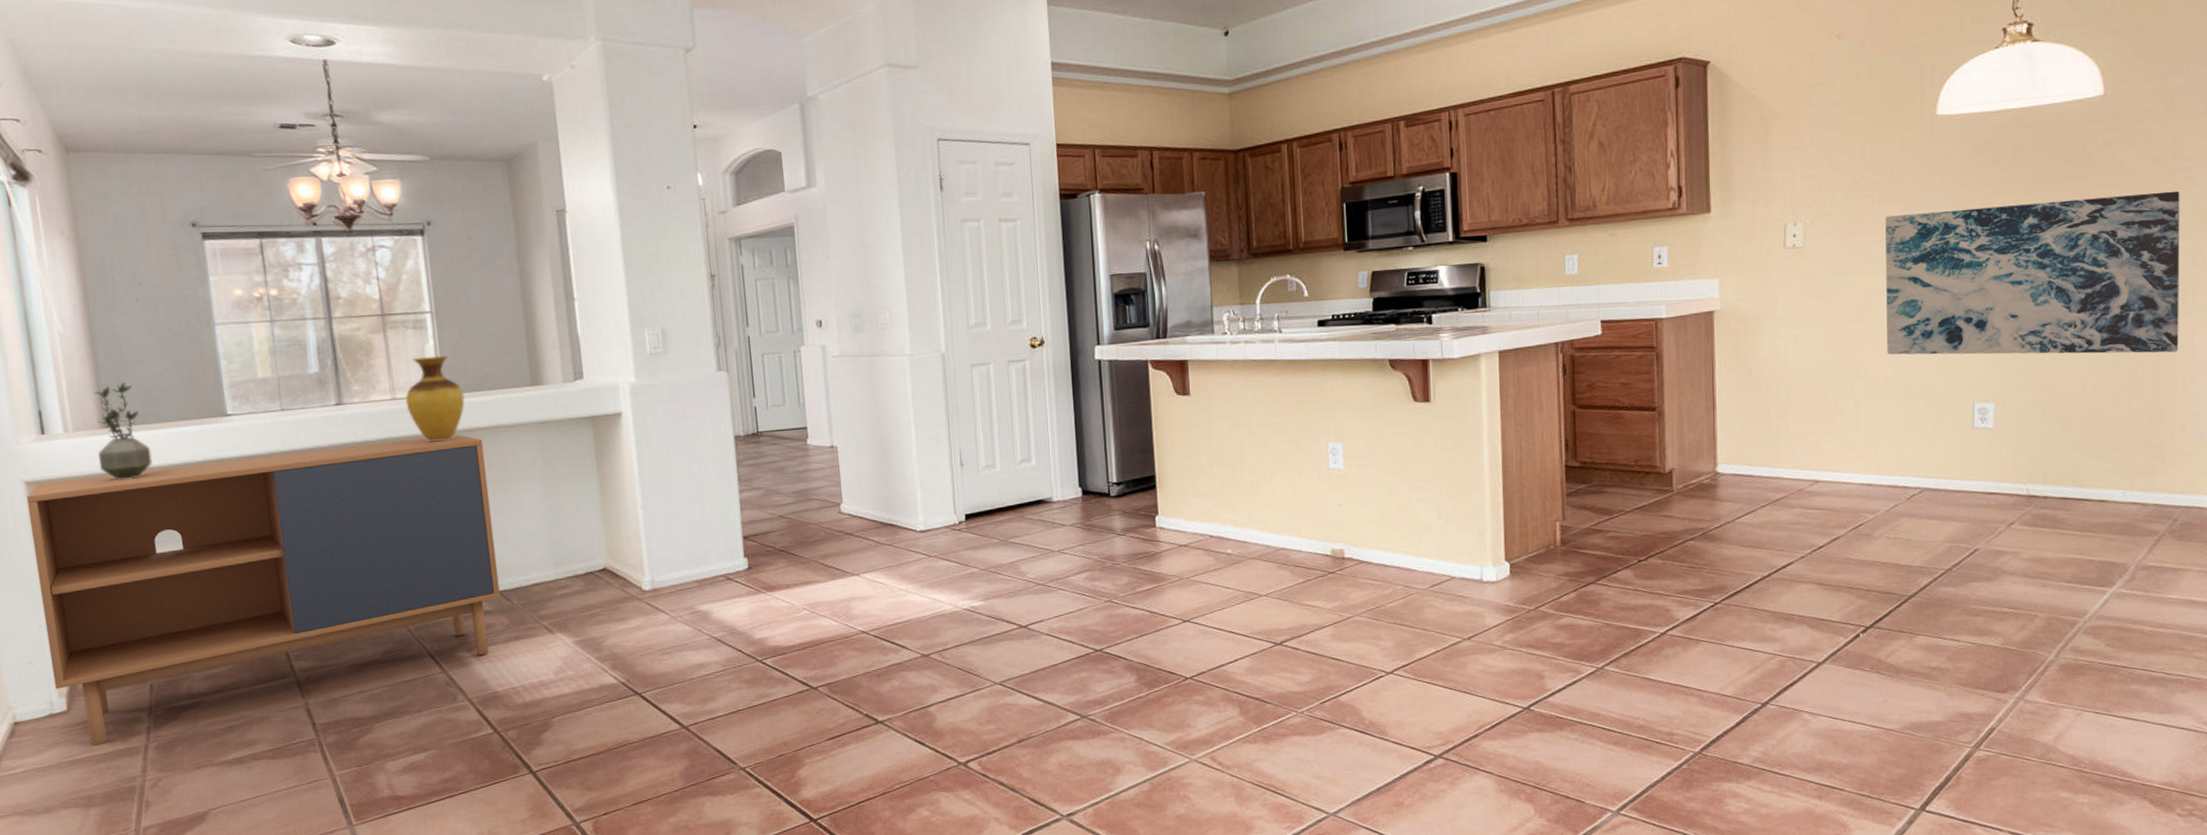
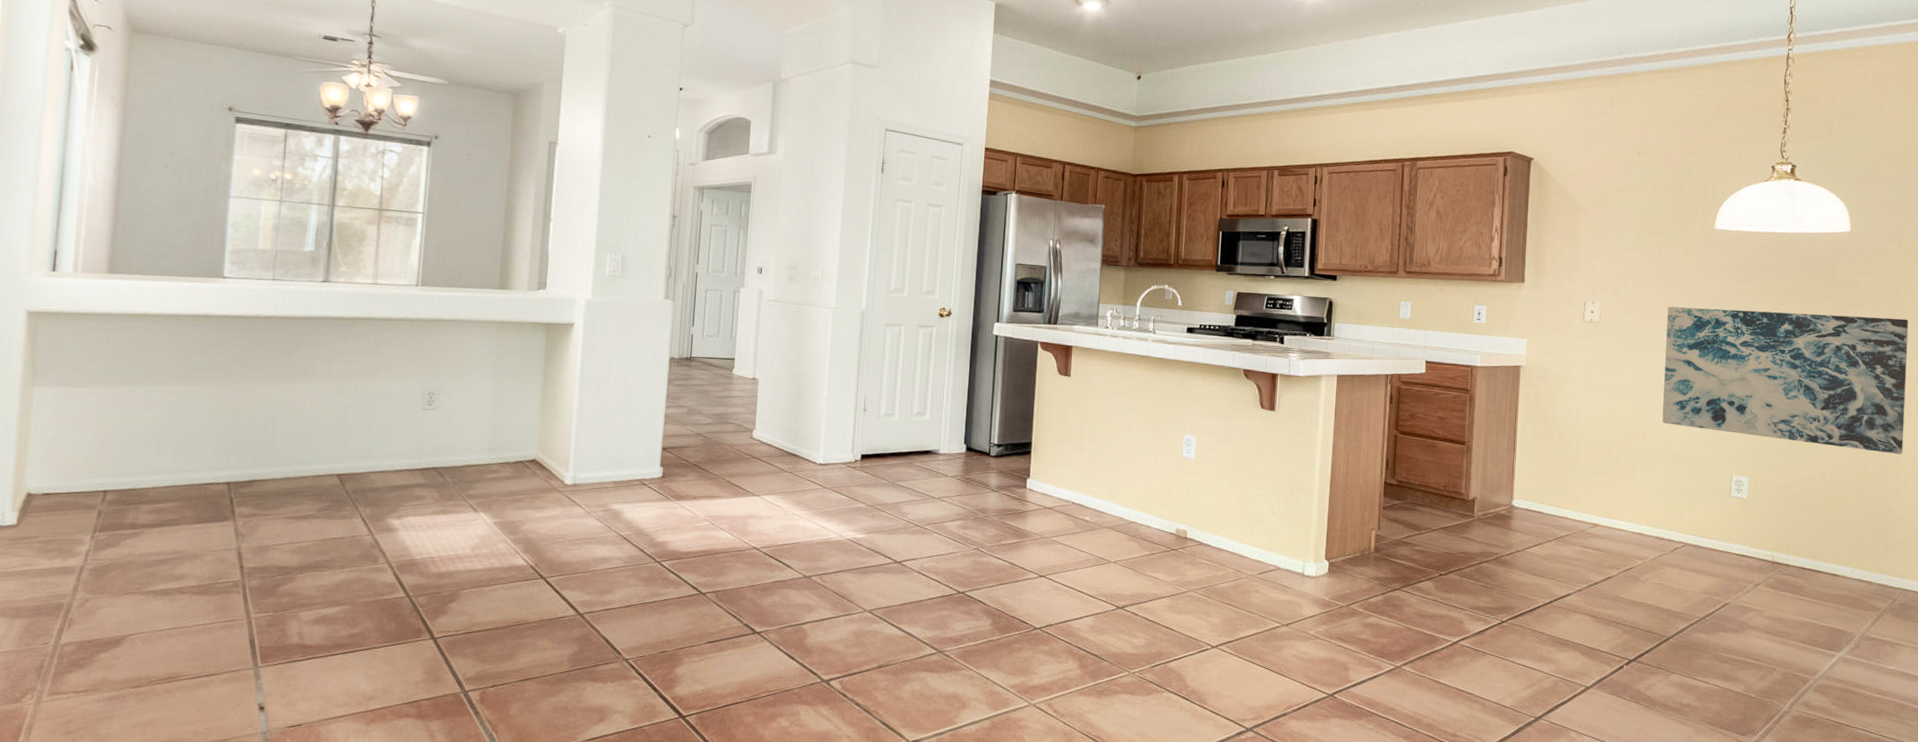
storage cabinet: present [27,434,501,746] -> none [10,314,447,561]
potted plant: present [93,381,153,481] -> none [99,235,148,322]
vase: present [405,355,465,442] -> none [384,250,438,327]

